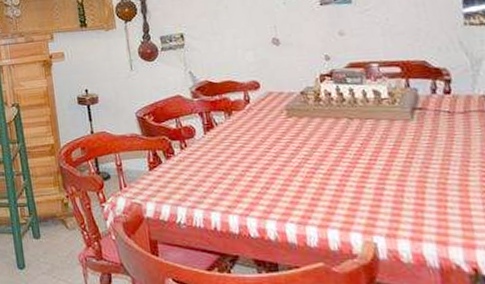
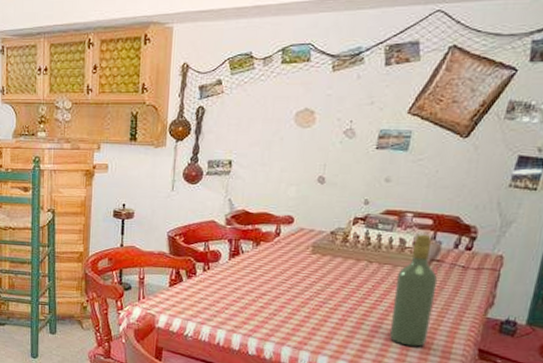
wine bottle: none [382,83,439,207] -> present [389,234,438,347]

